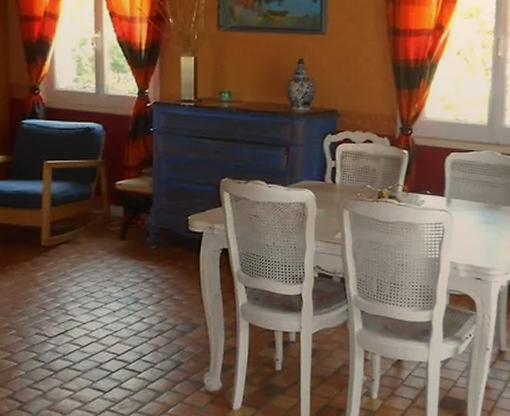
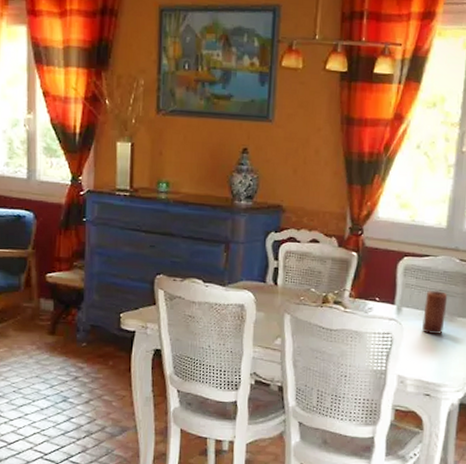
candle: none [470,182,492,223] -> present [421,290,448,335]

